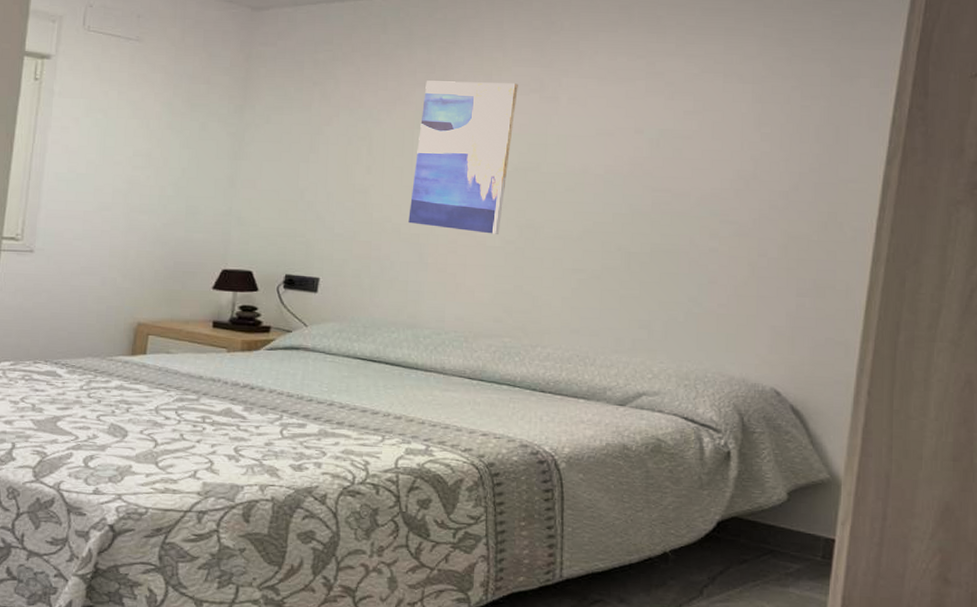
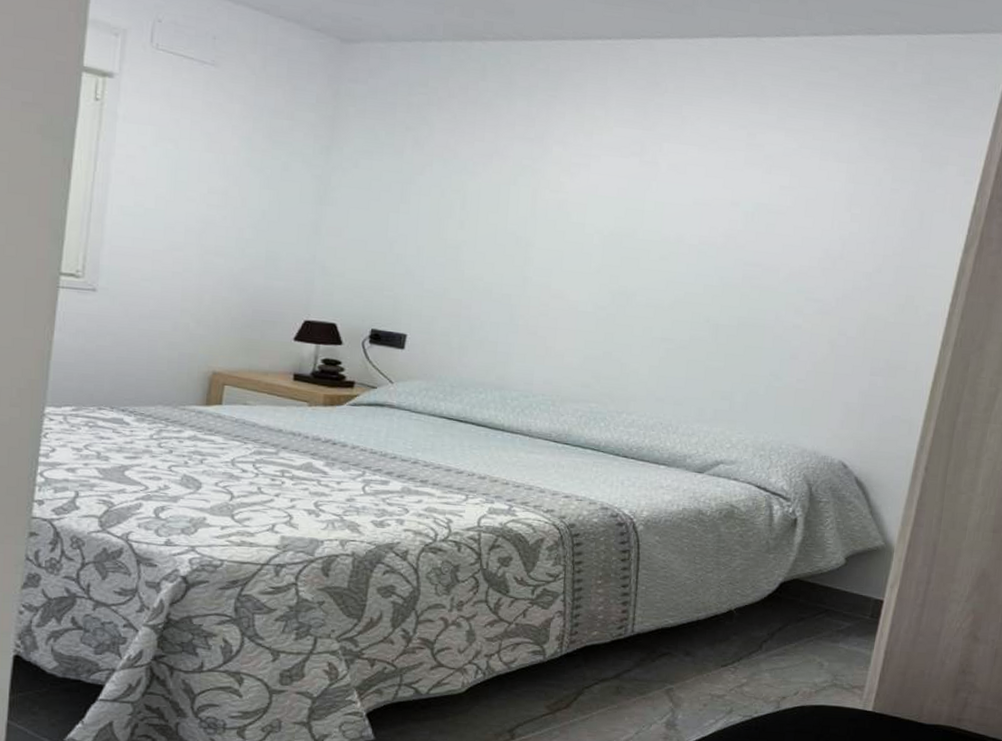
wall art: present [408,80,518,234] -> none [500,135,619,299]

